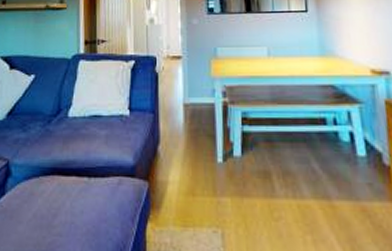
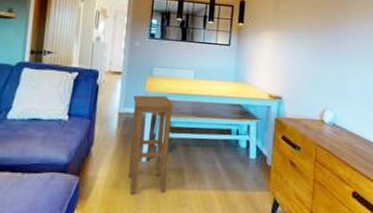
stool: none [198,80,252,205] -> present [128,95,174,195]

